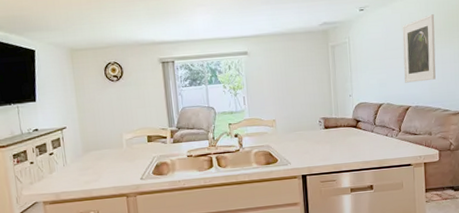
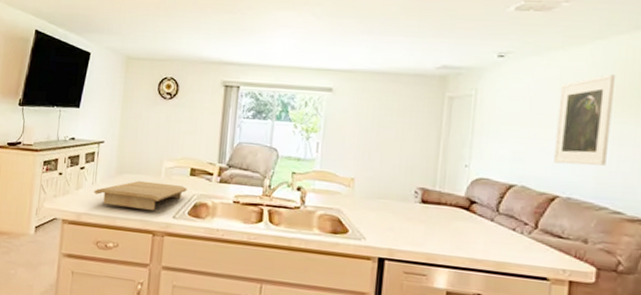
cutting board: none [66,152,148,181] -> present [94,180,187,210]

